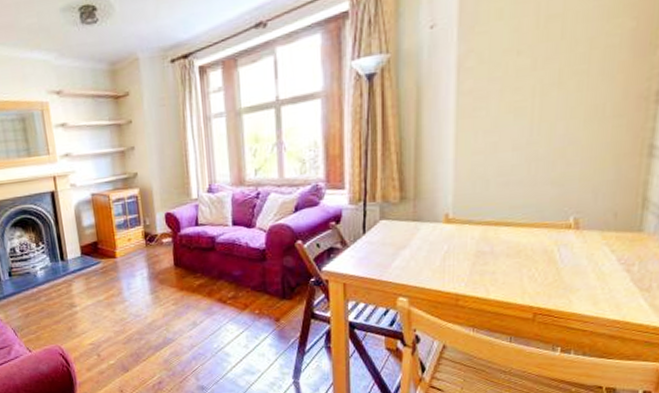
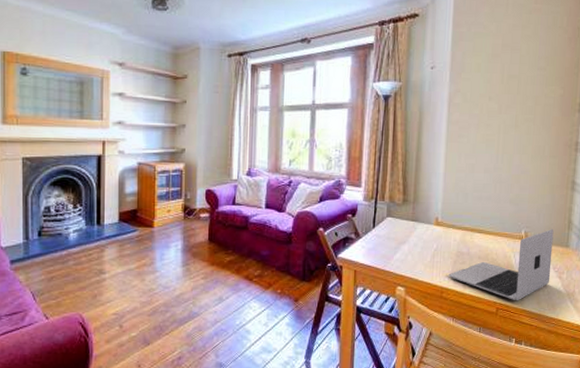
laptop: none [465,211,620,304] -> present [448,229,554,301]

